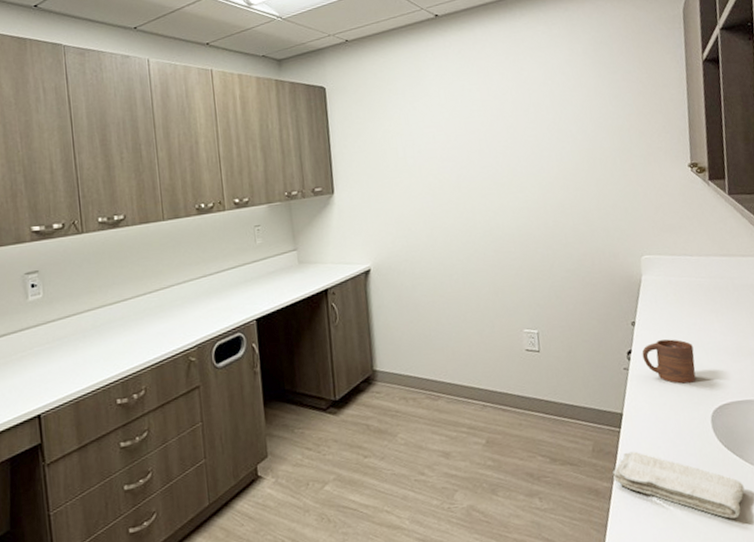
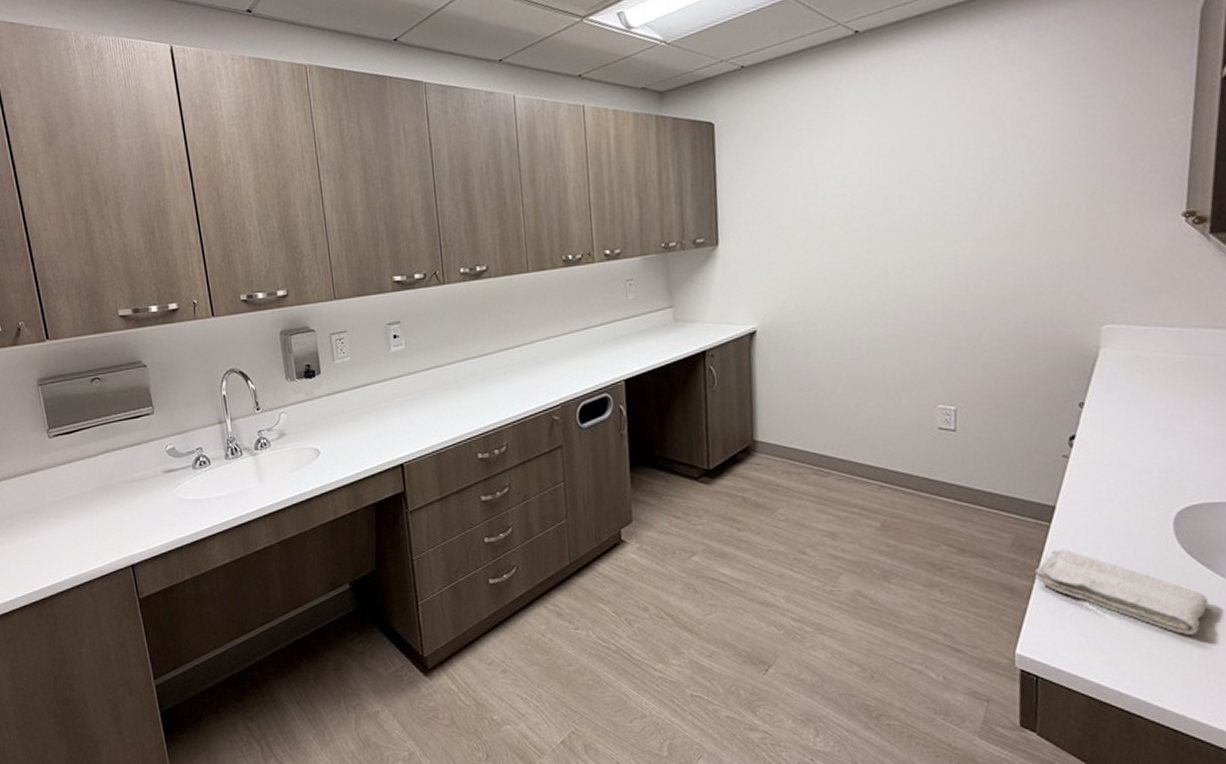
cup: present [642,339,696,384] -> none [1089,425,1161,479]

